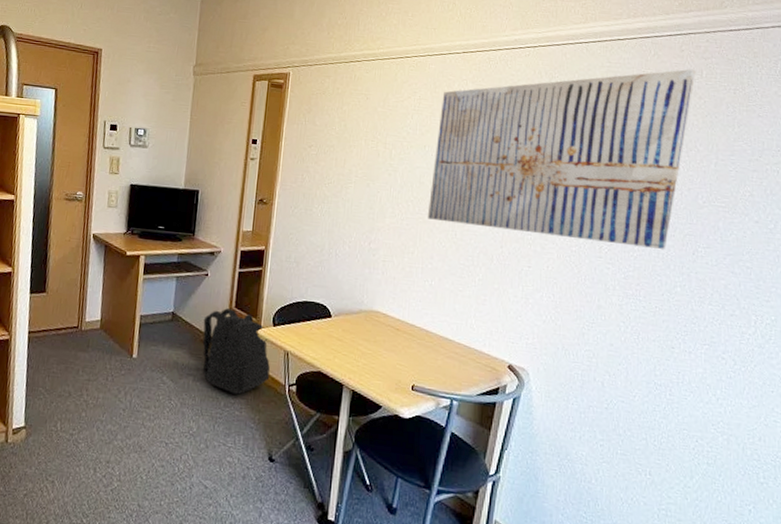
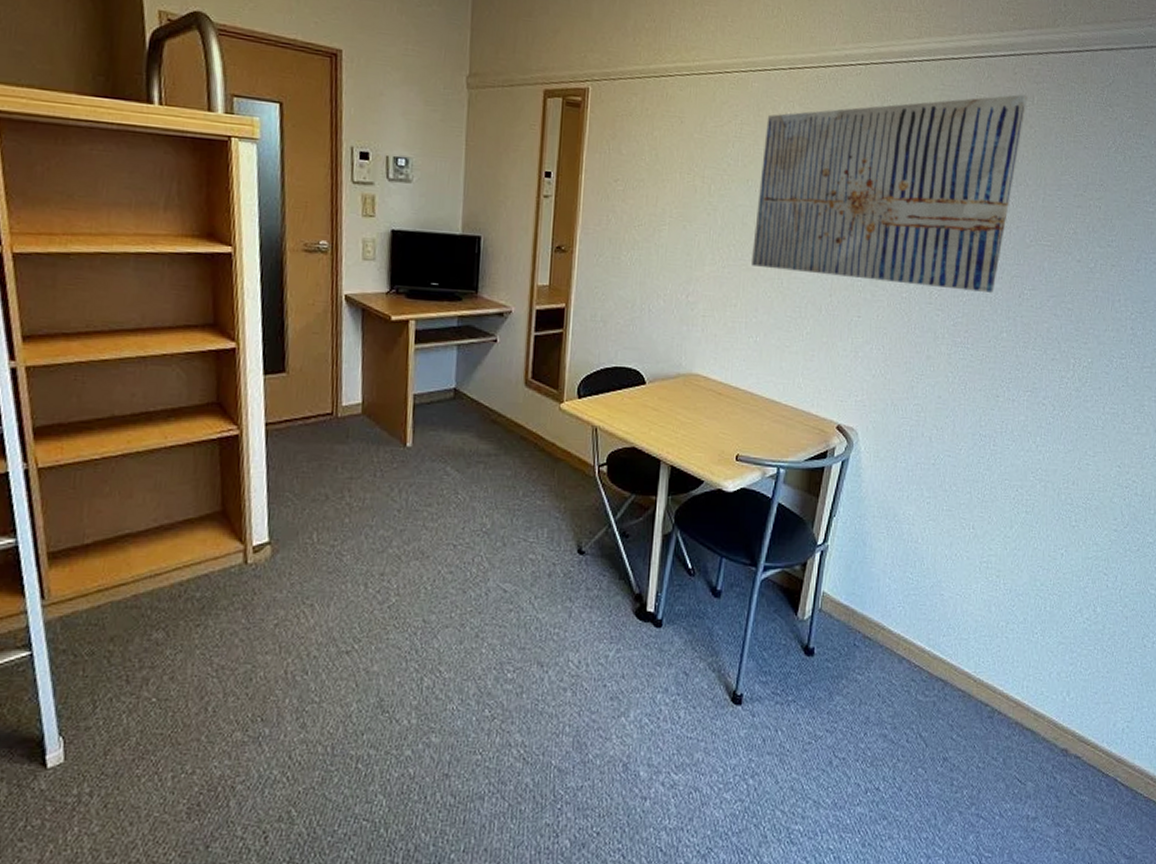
backpack: present [202,308,270,395] -> none [493,380,576,481]

